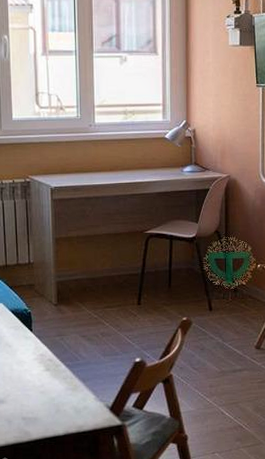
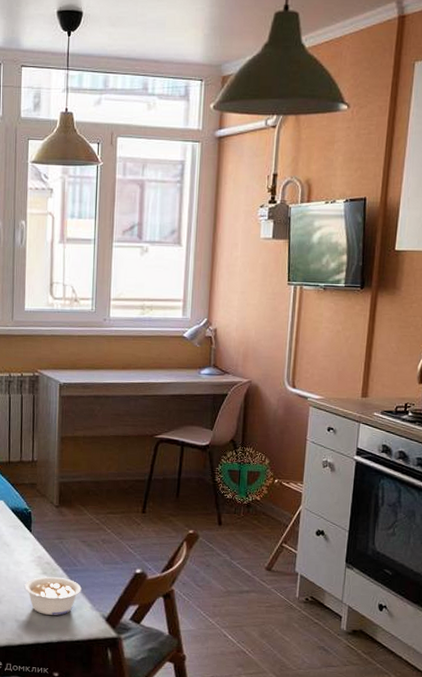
legume: none [28,373,84,410] -> present [23,576,81,616]

